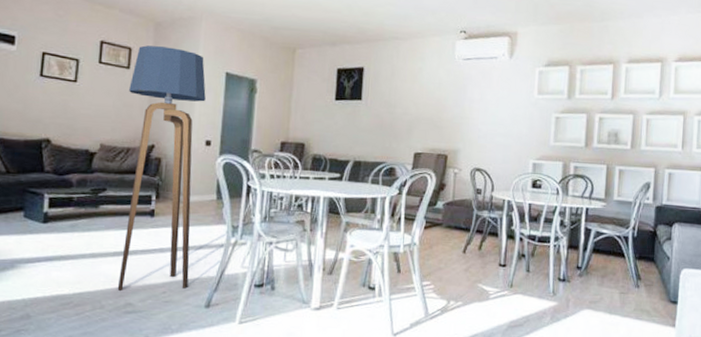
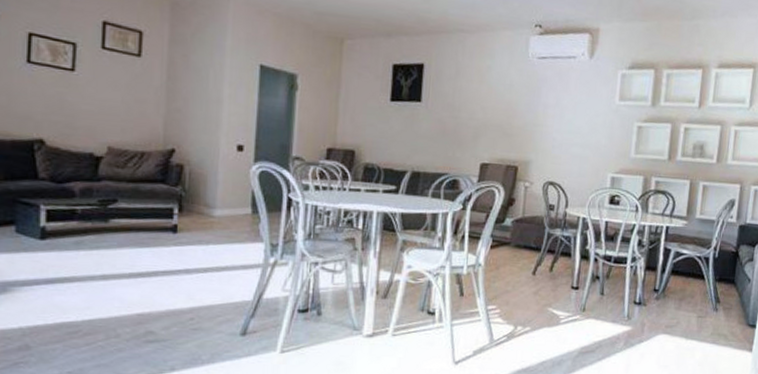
floor lamp: present [117,45,206,291] -> none [135,29,236,317]

